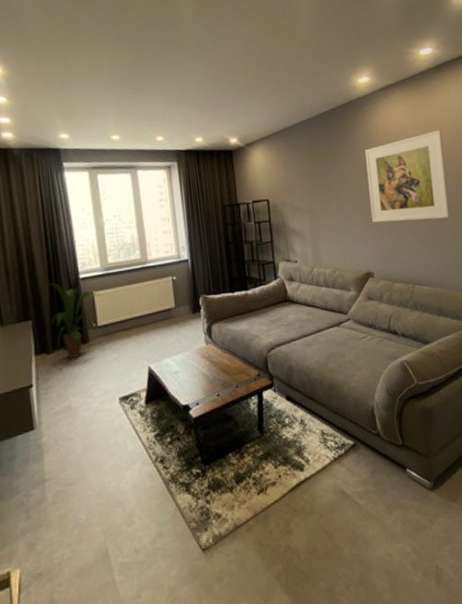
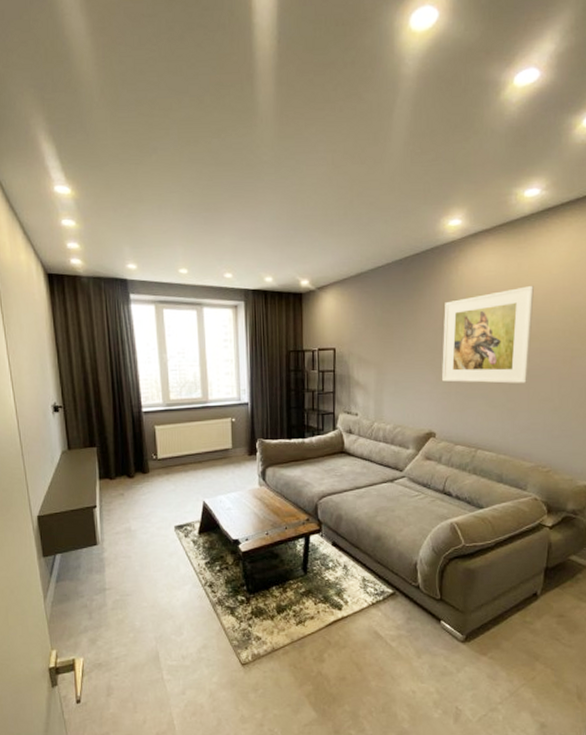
house plant: present [46,282,99,360] -> none [110,413,160,487]

